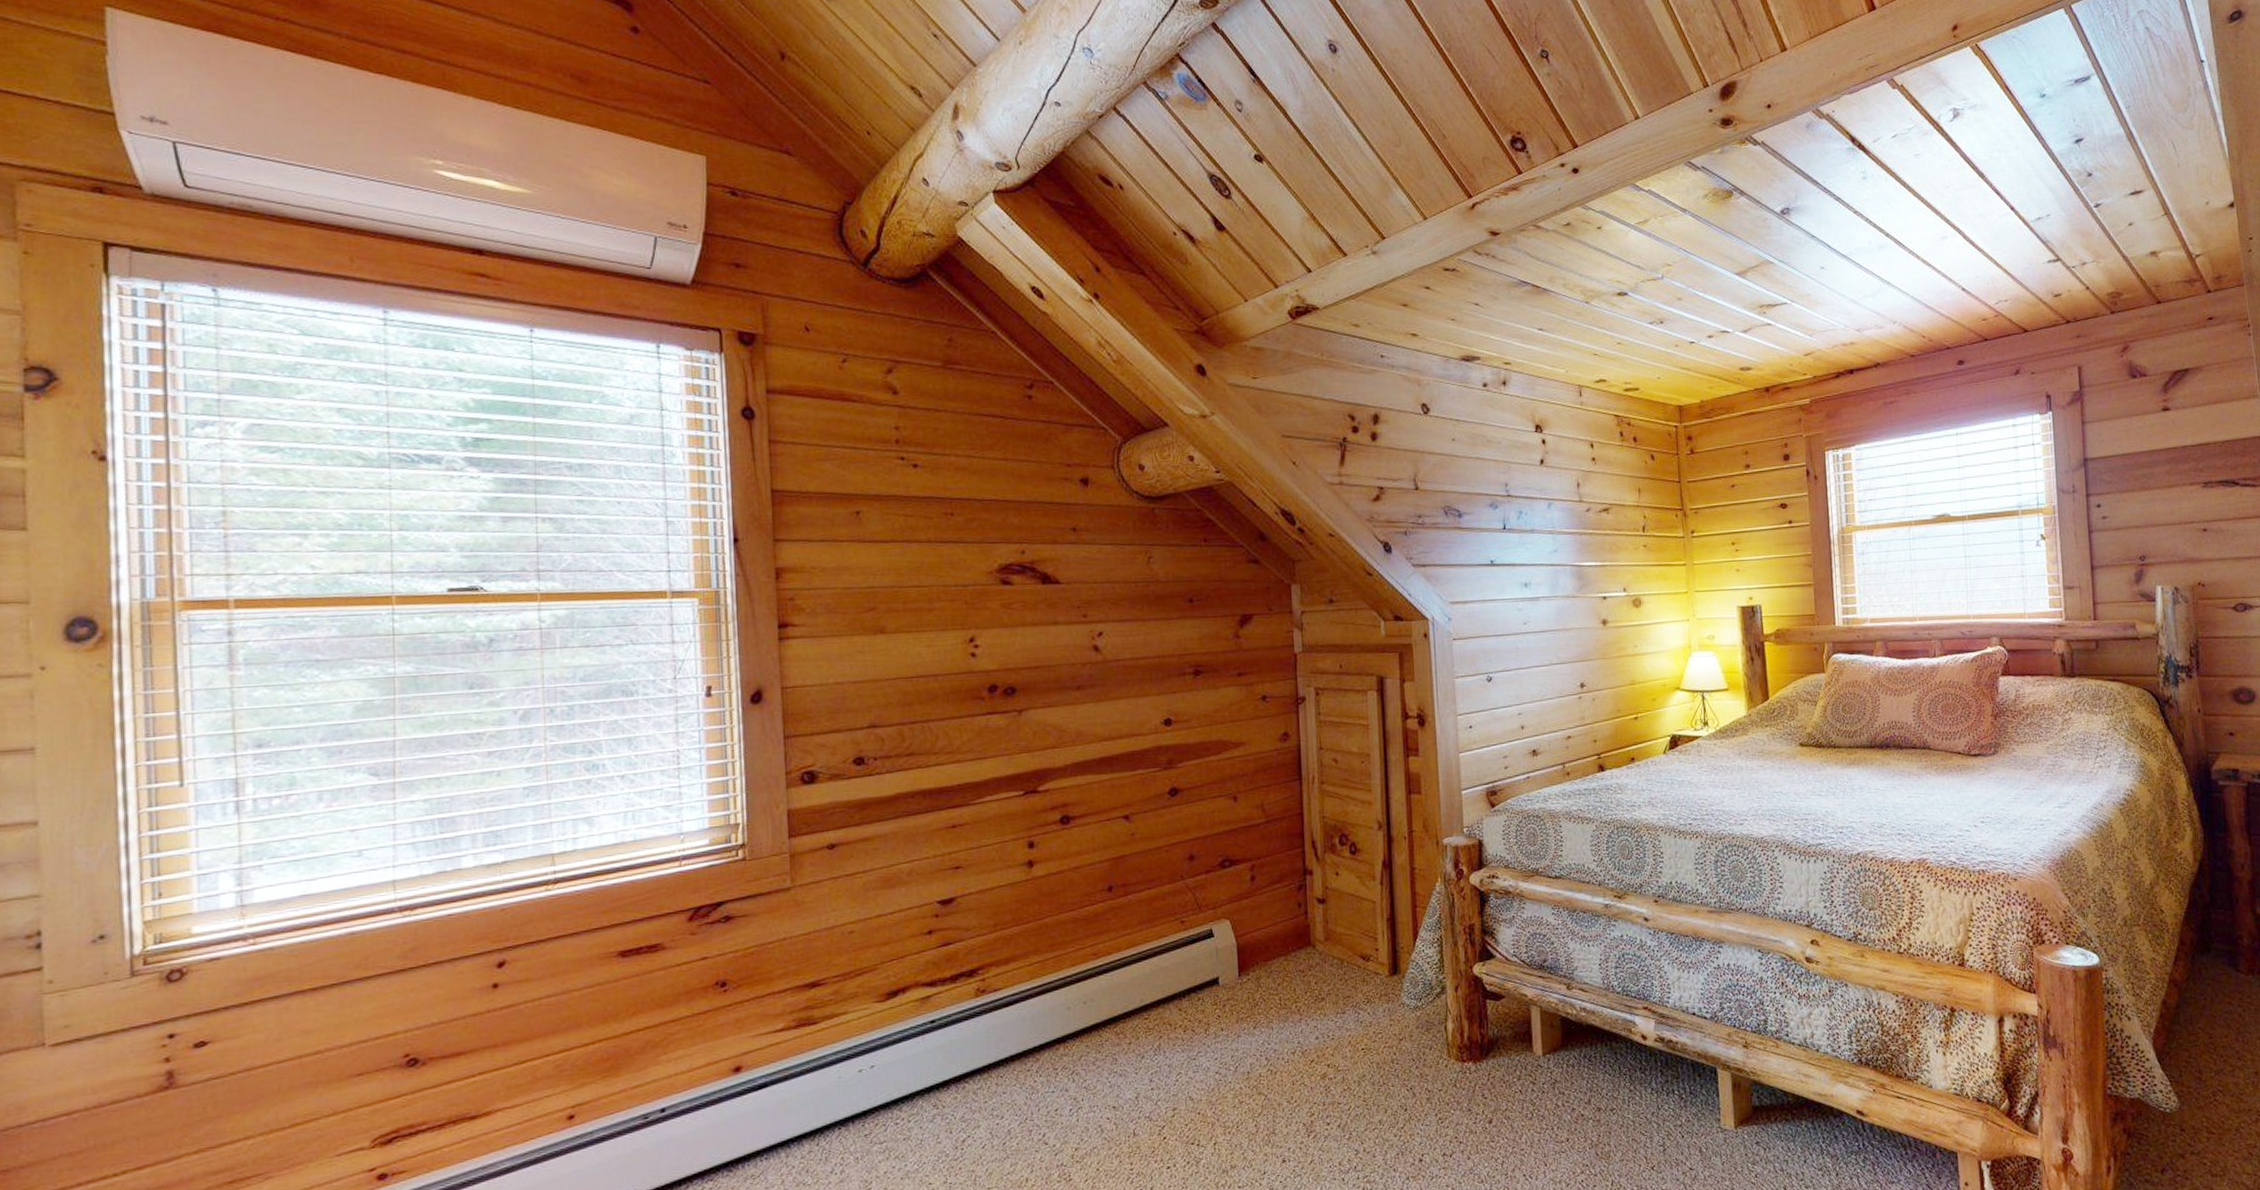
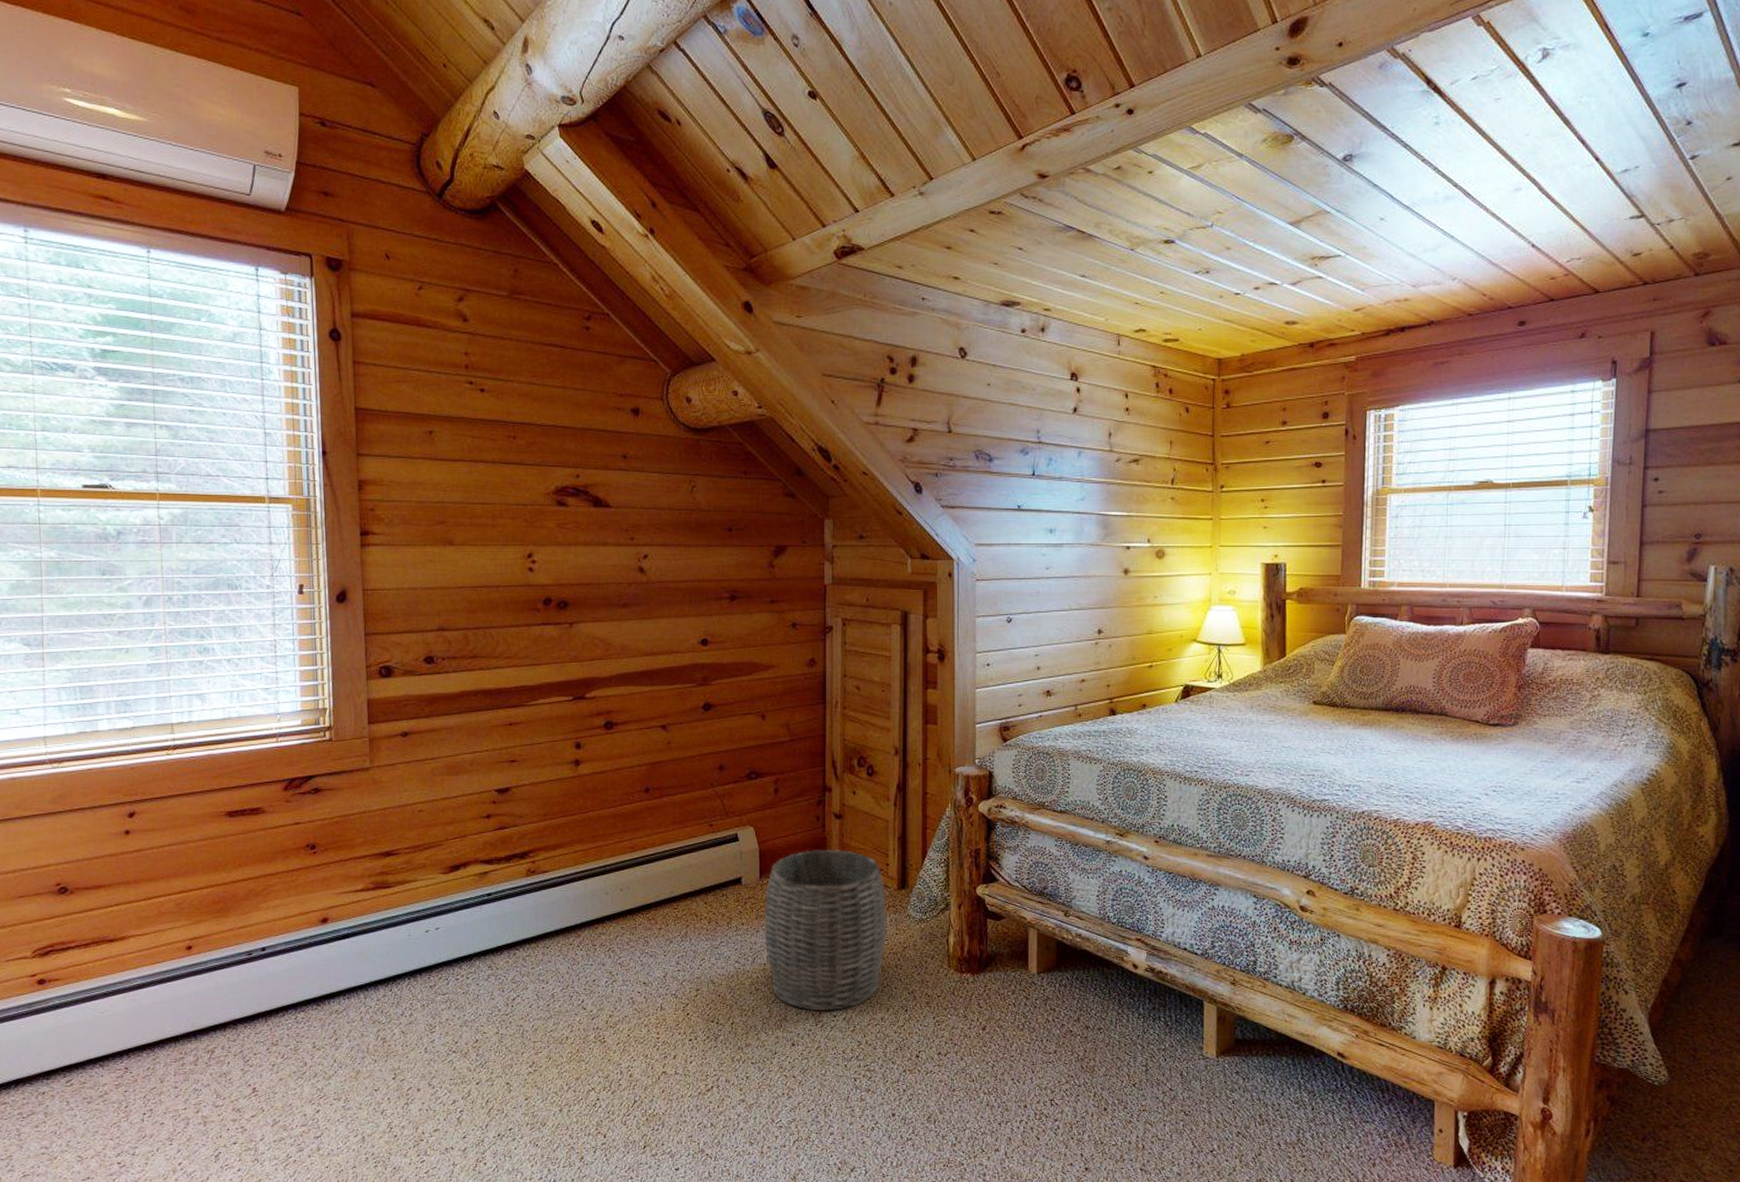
woven basket: none [1245,937,1380,1121] -> present [765,849,887,1011]

